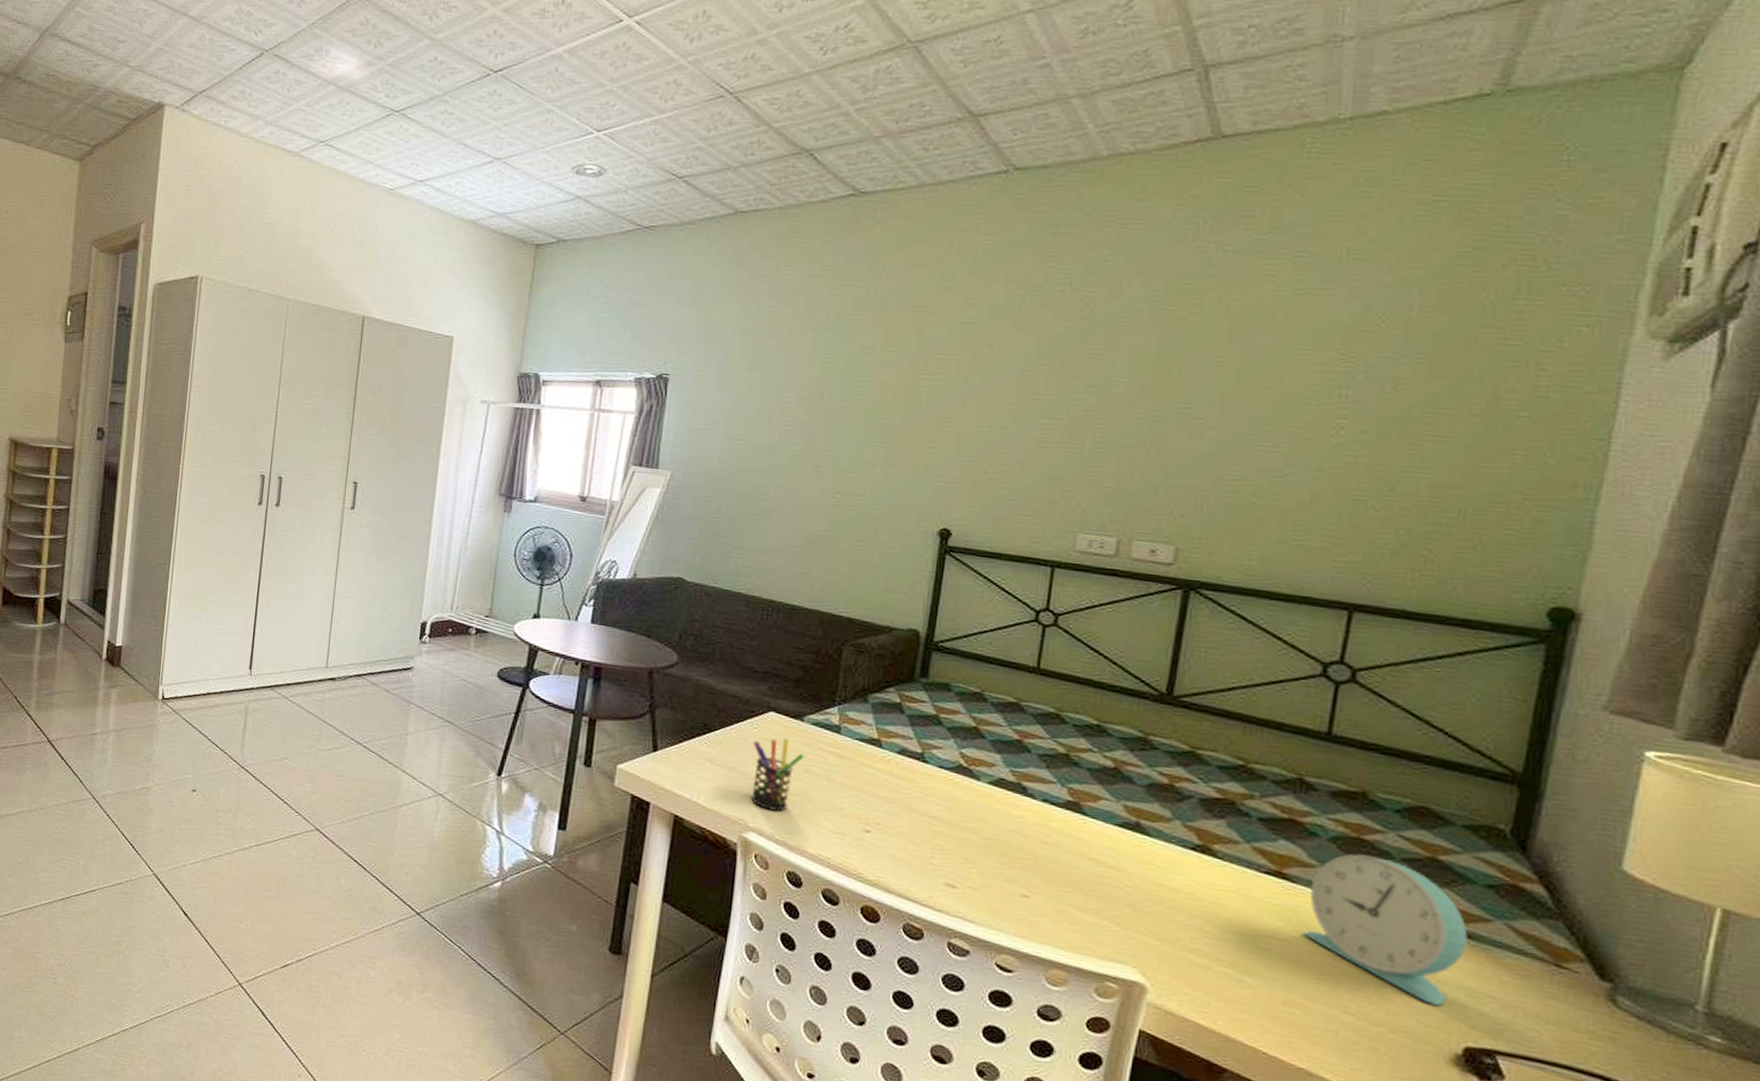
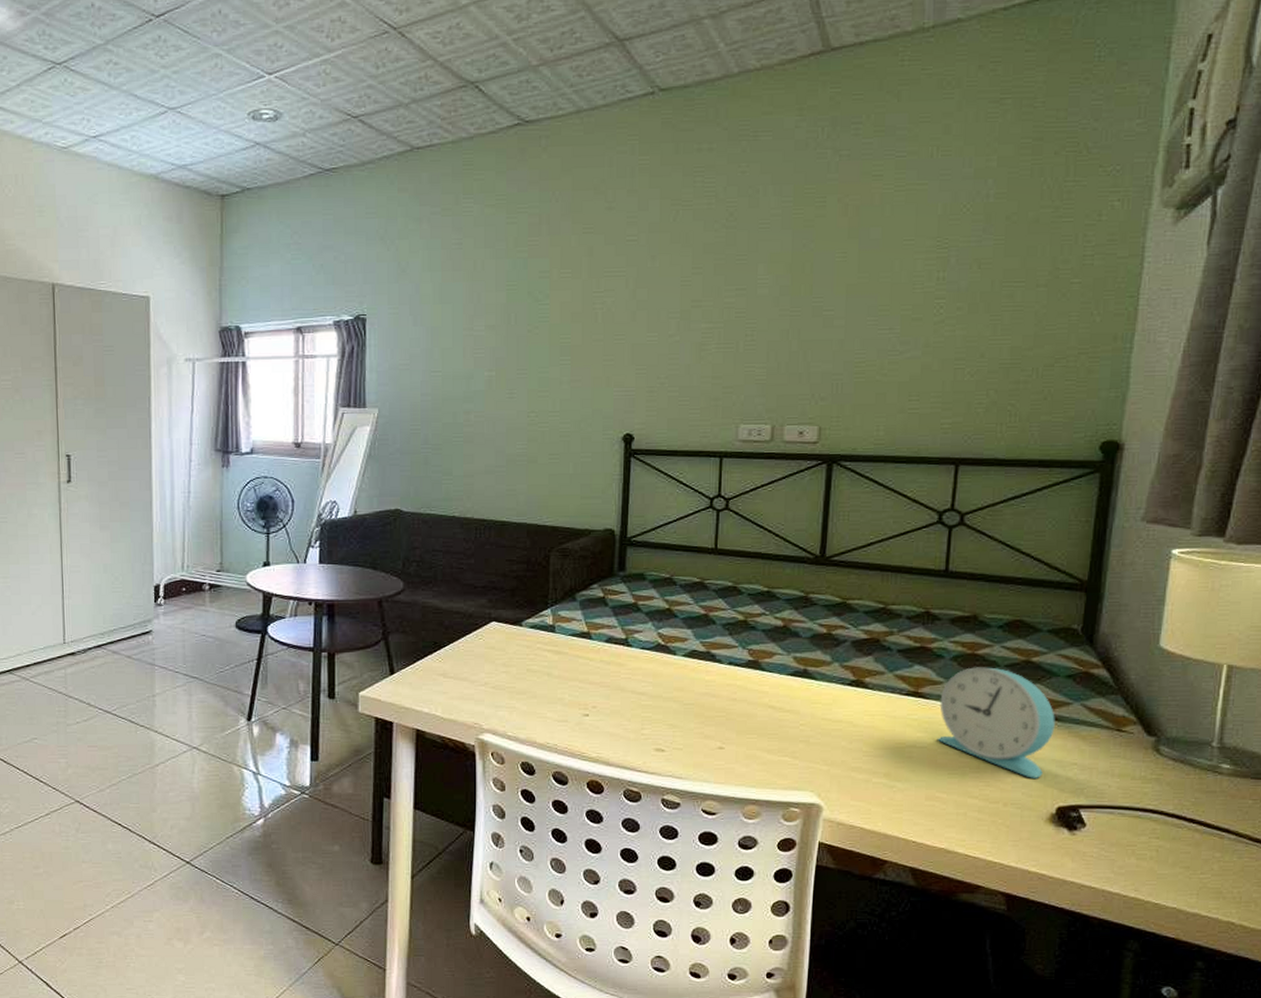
pen holder: present [751,738,804,812] -> none [479,644,525,712]

